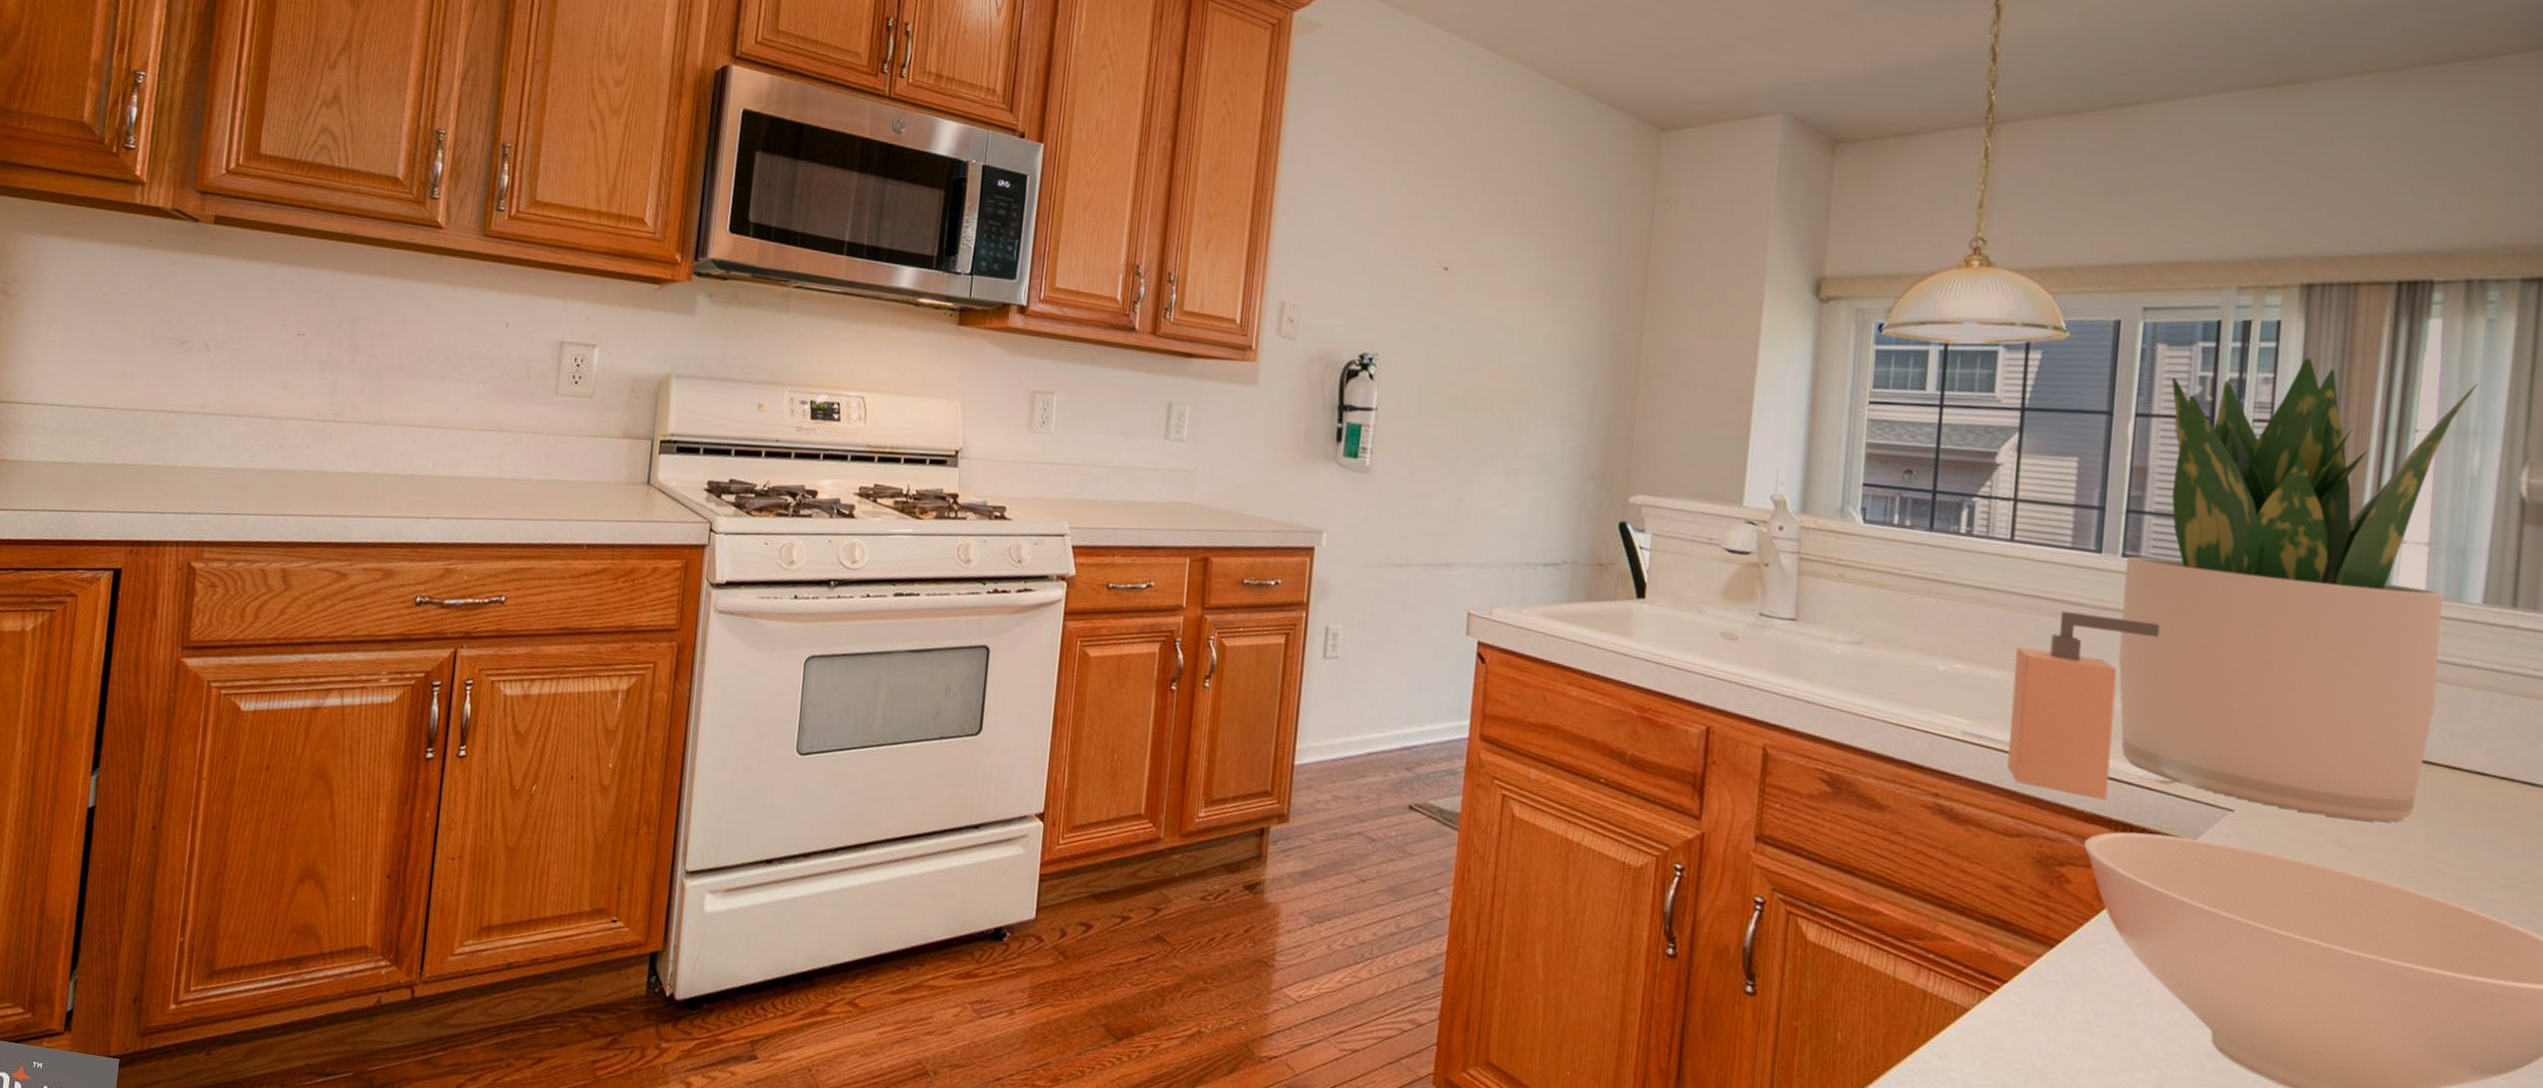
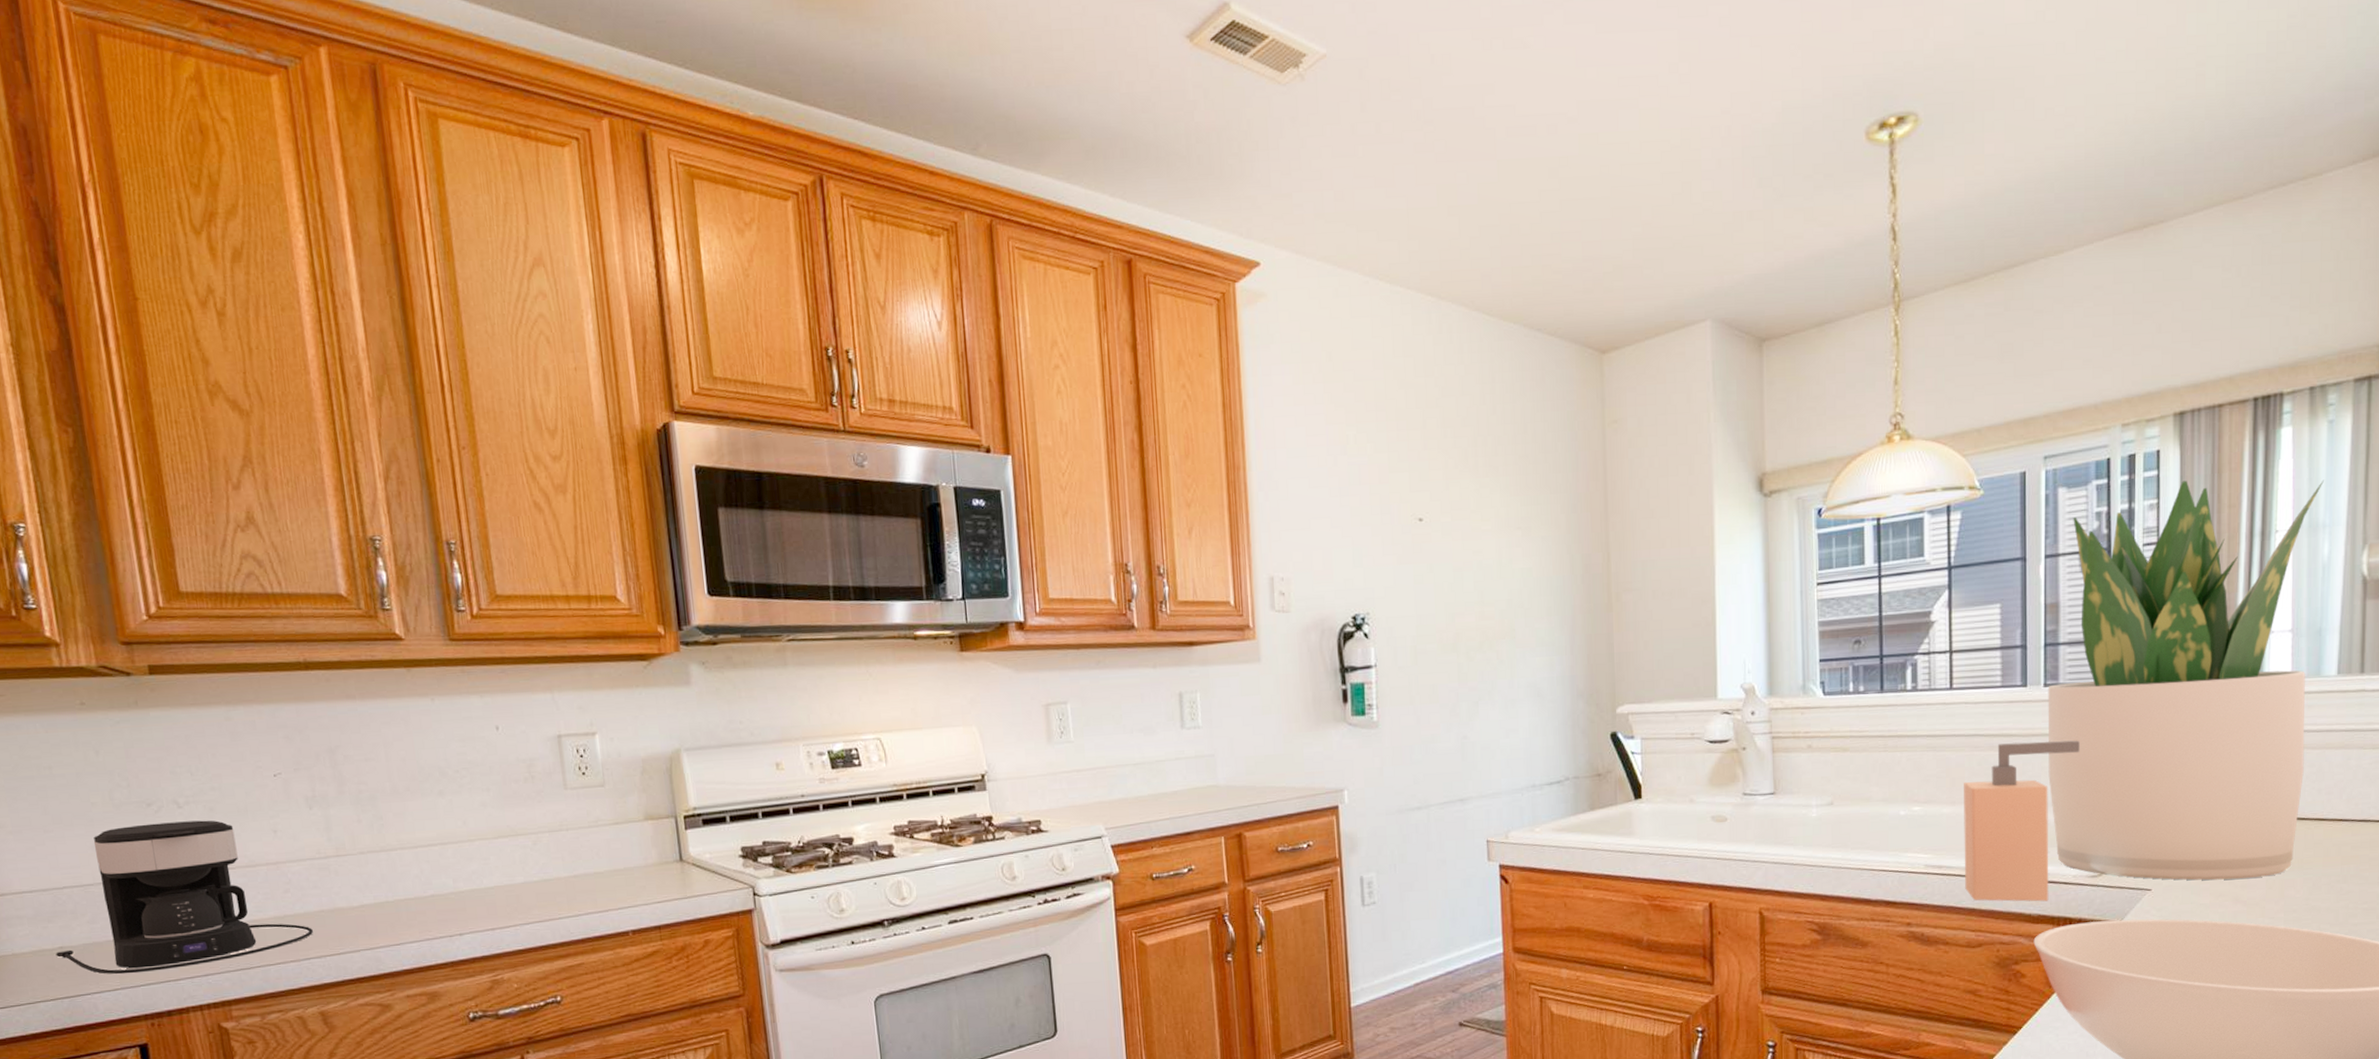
coffee maker: none [65,359,295,502] -> present [56,820,313,974]

